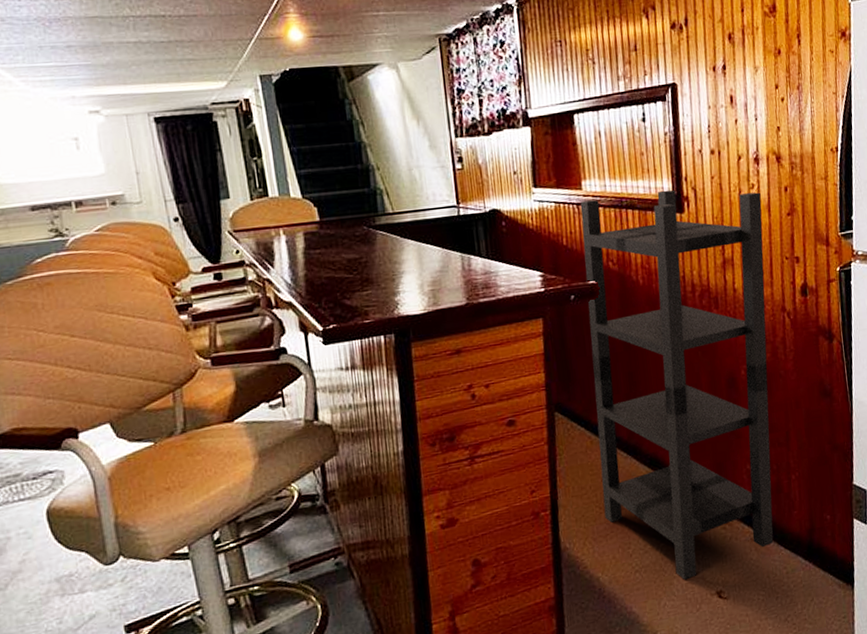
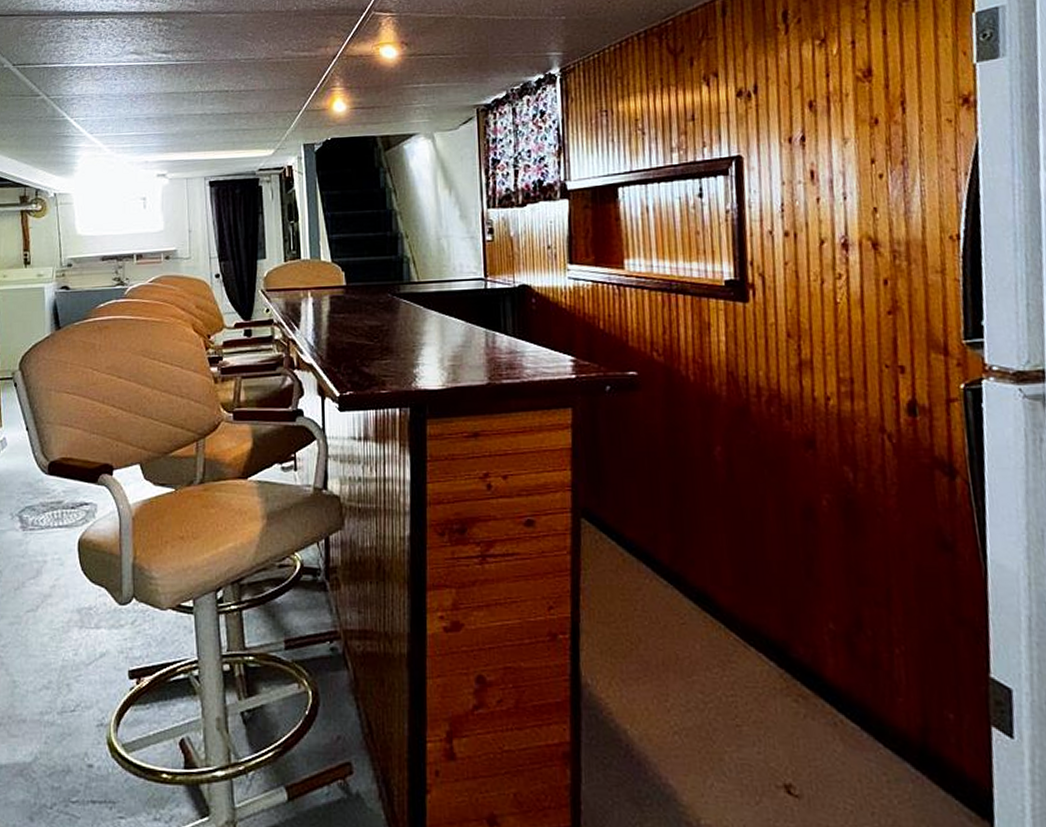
shelving unit: present [580,189,774,581] -> none [621,275,868,759]

